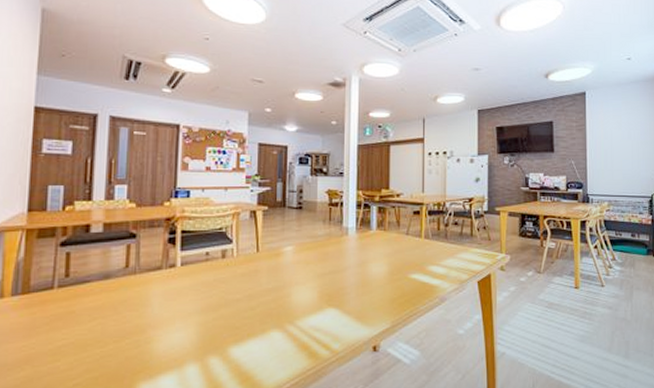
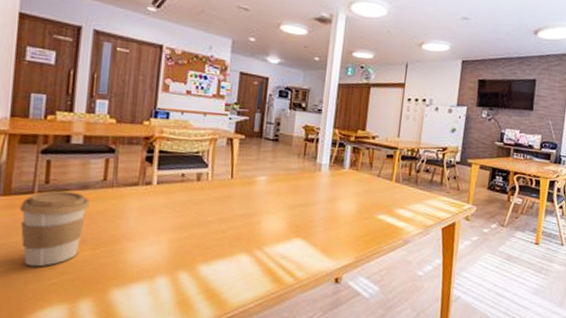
coffee cup: none [39,282,112,368] -> present [19,191,90,267]

